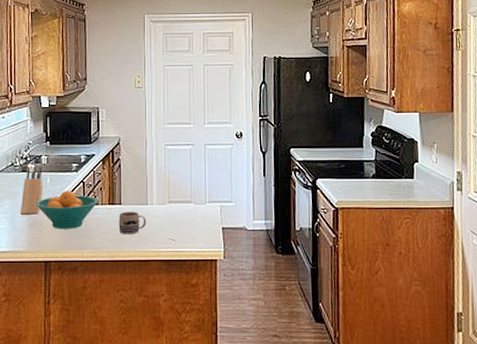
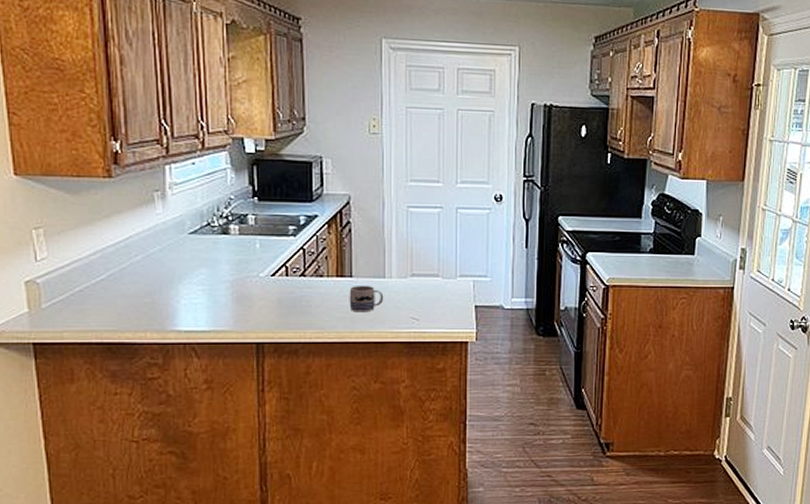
knife block: present [20,166,43,215] -> none [221,228,251,287]
fruit bowl: present [36,190,98,229] -> none [242,258,323,305]

